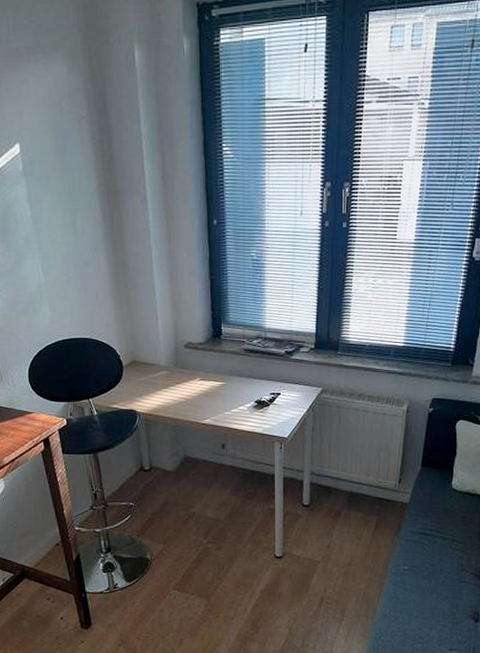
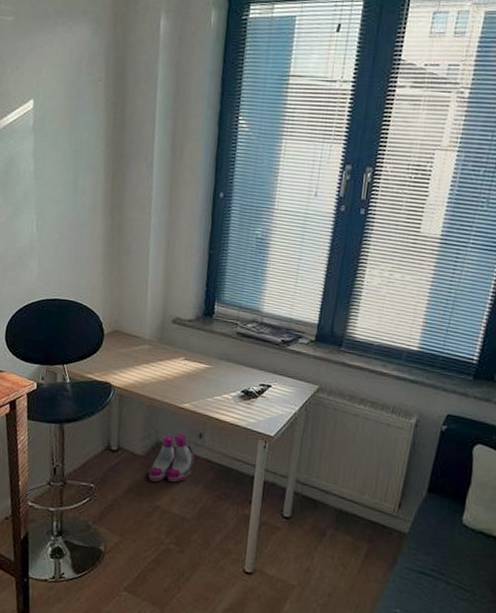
boots: none [181,446,220,492] -> present [148,433,195,482]

